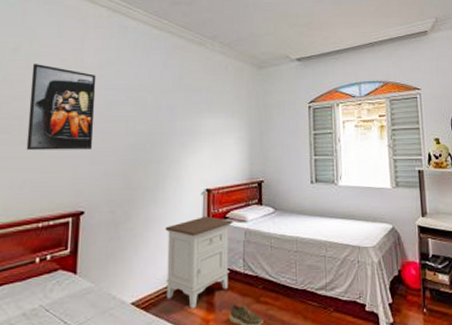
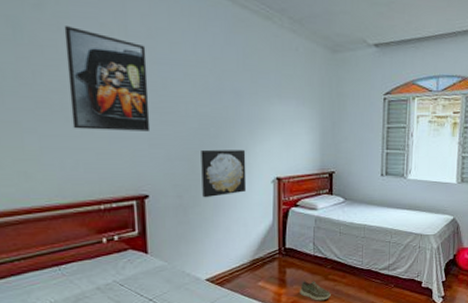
wall art: none [134,163,178,213] -> present [201,149,247,198]
nightstand: present [165,216,234,309] -> none [236,204,304,284]

